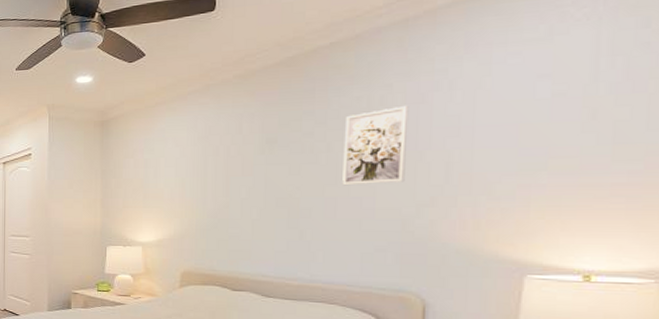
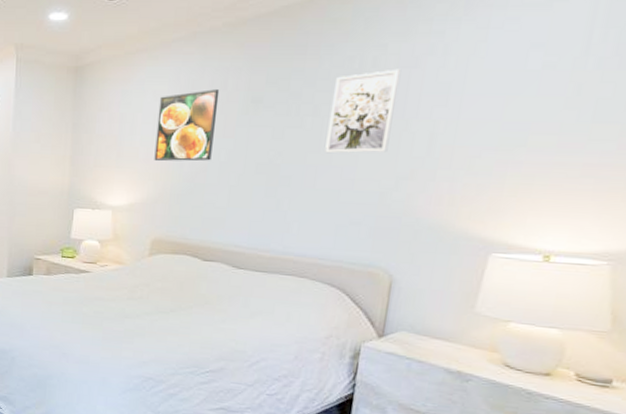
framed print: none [178,133,235,201] -> present [154,89,220,162]

